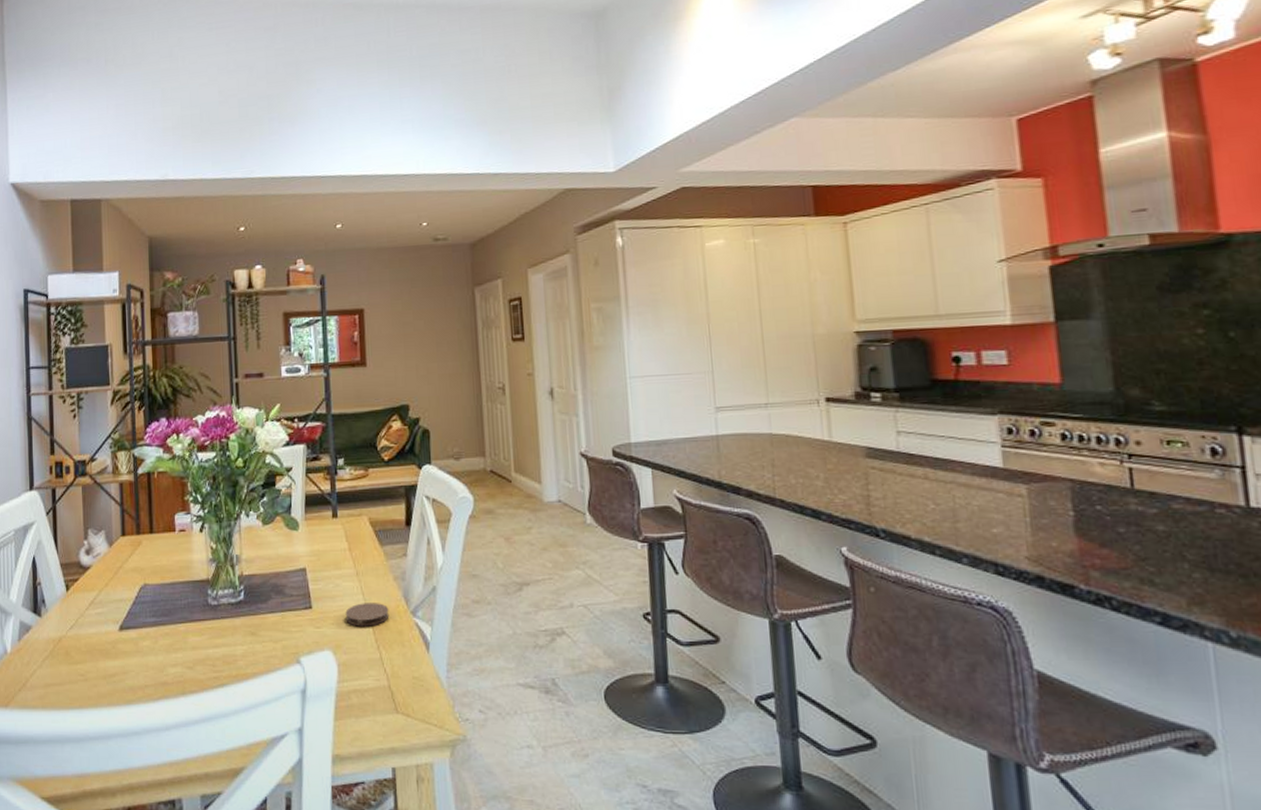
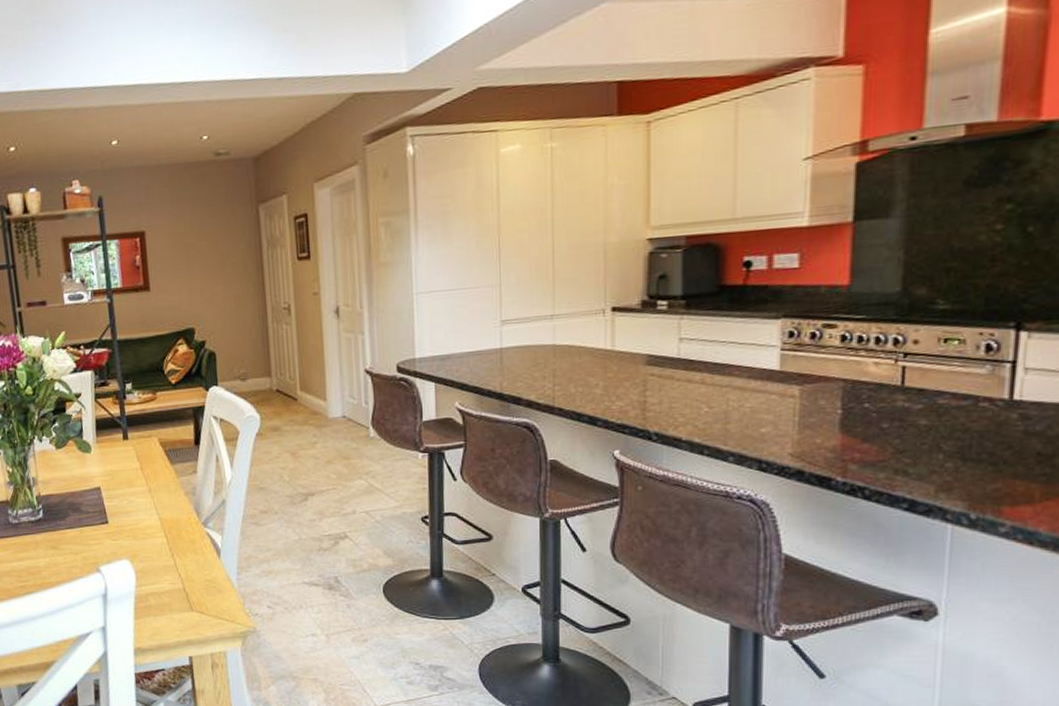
coaster: present [345,603,390,627] -> none [140,516,182,538]

